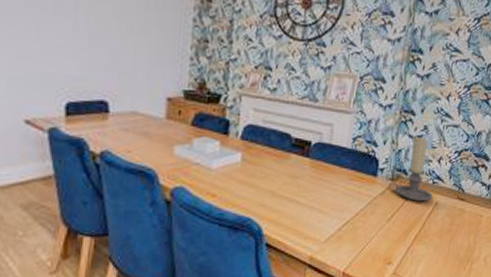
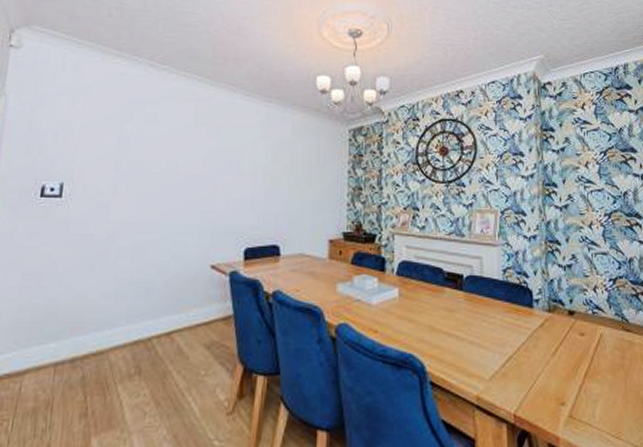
candle holder: present [388,137,433,202] -> none [546,266,595,334]

